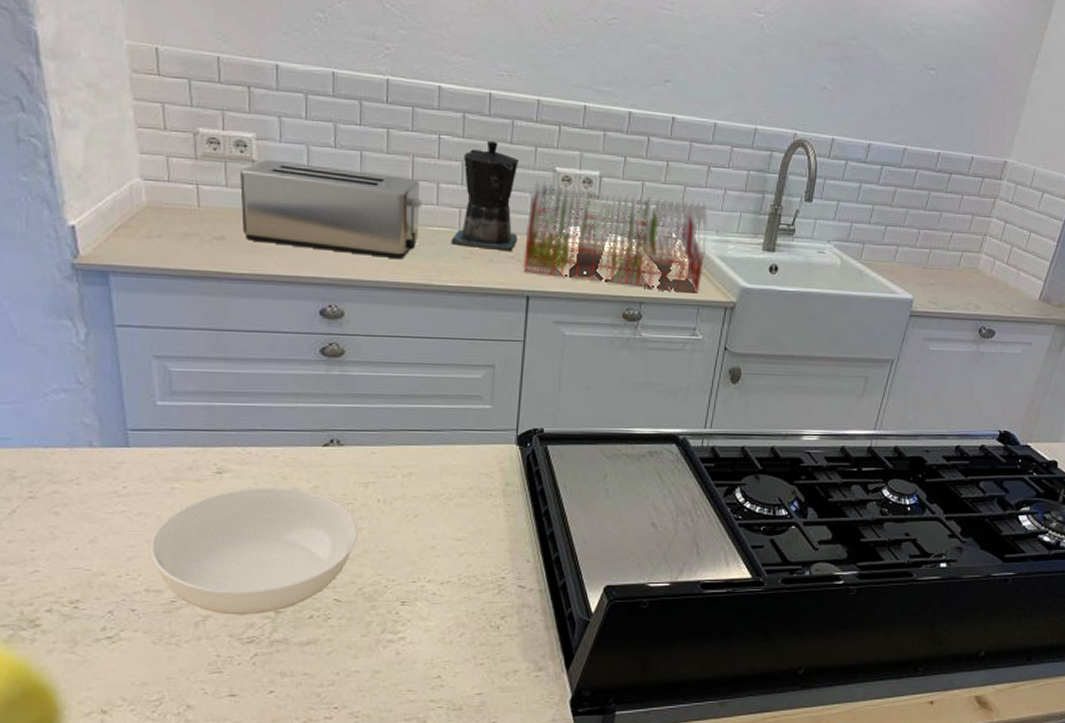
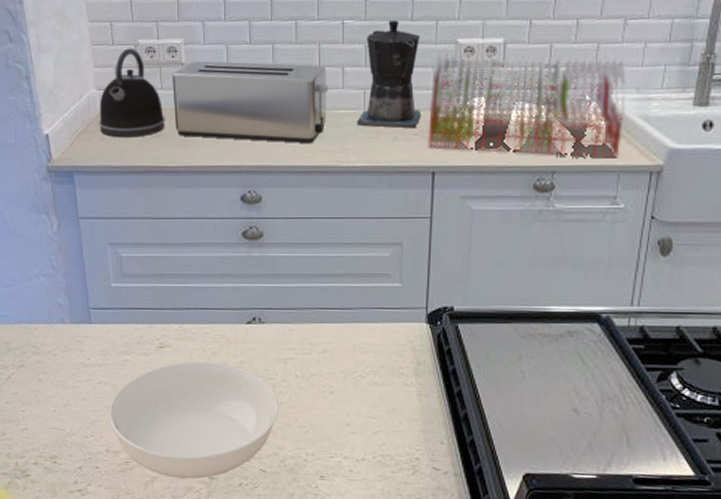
kettle: none [143,135,230,238] -> present [98,48,165,138]

